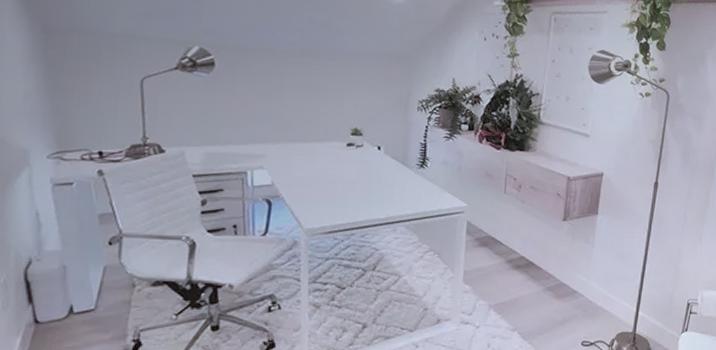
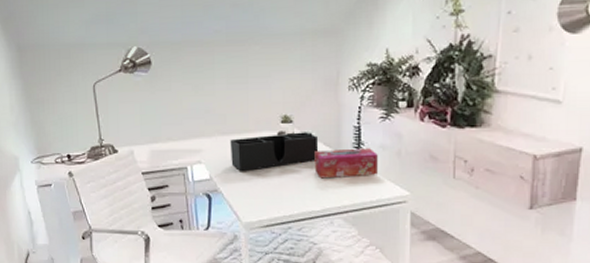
desk organizer: none [296,144,387,179] -> present [230,132,319,171]
tissue box: none [381,162,441,189] -> present [314,148,378,179]

